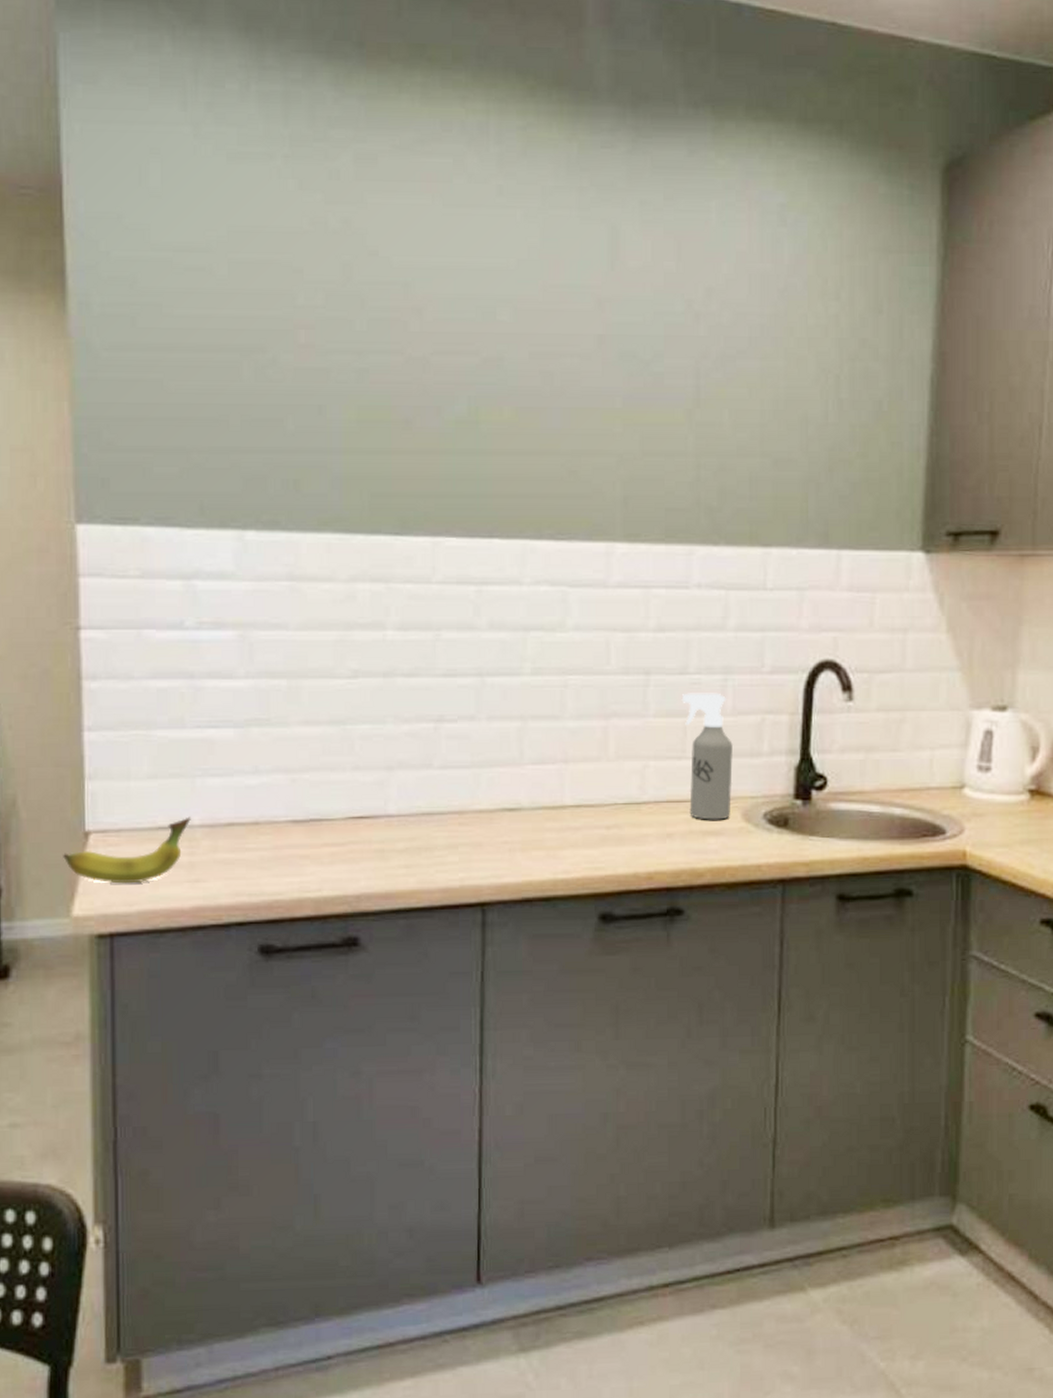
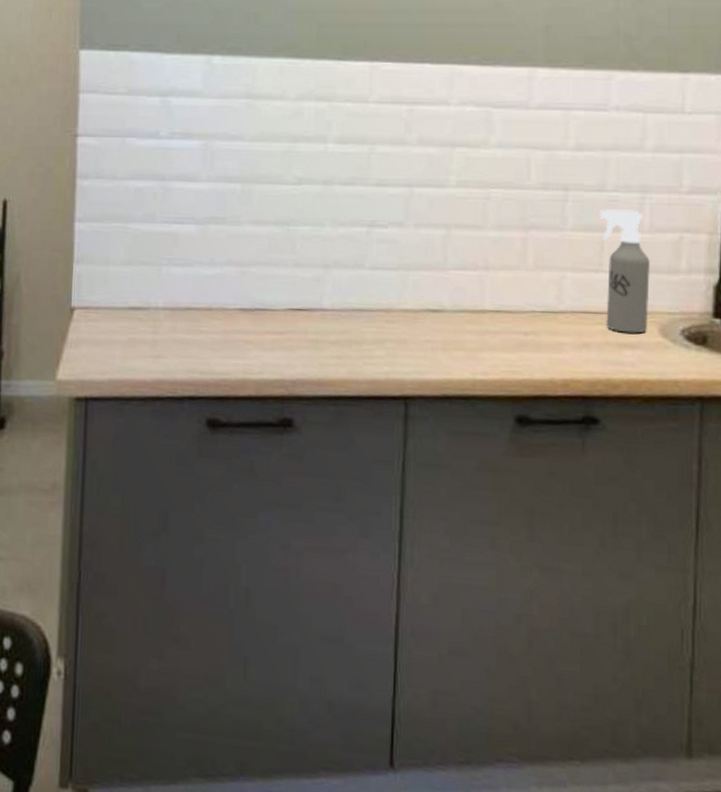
fruit: present [63,816,191,884] -> none [53,300,156,355]

